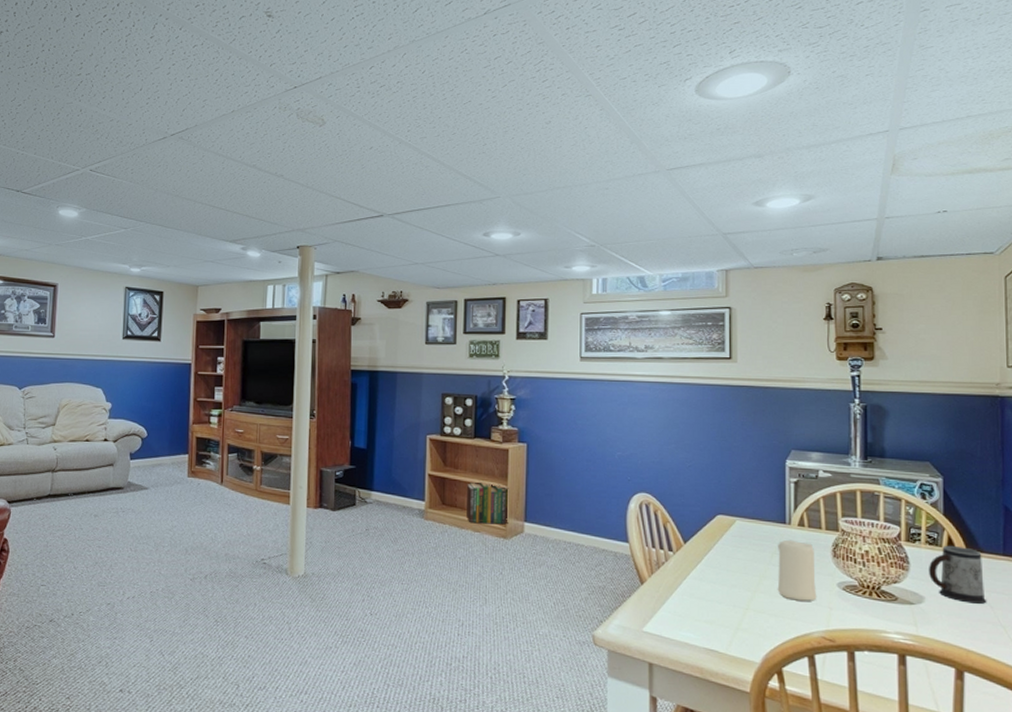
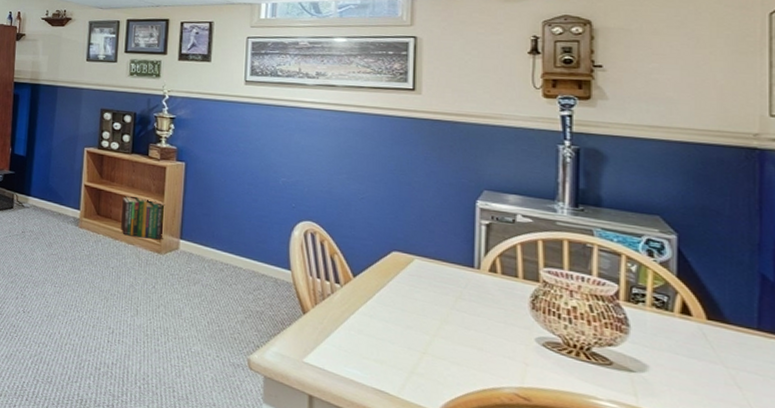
candle: present [777,539,817,601] -> none [461,285,510,354]
mug: present [929,545,987,604] -> none [655,311,734,383]

